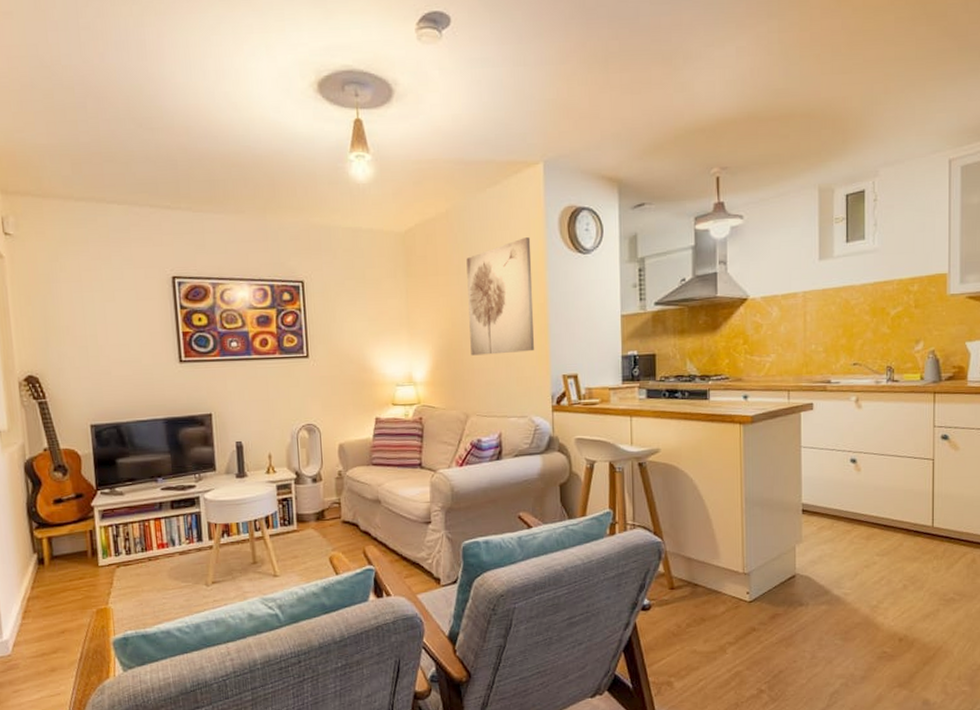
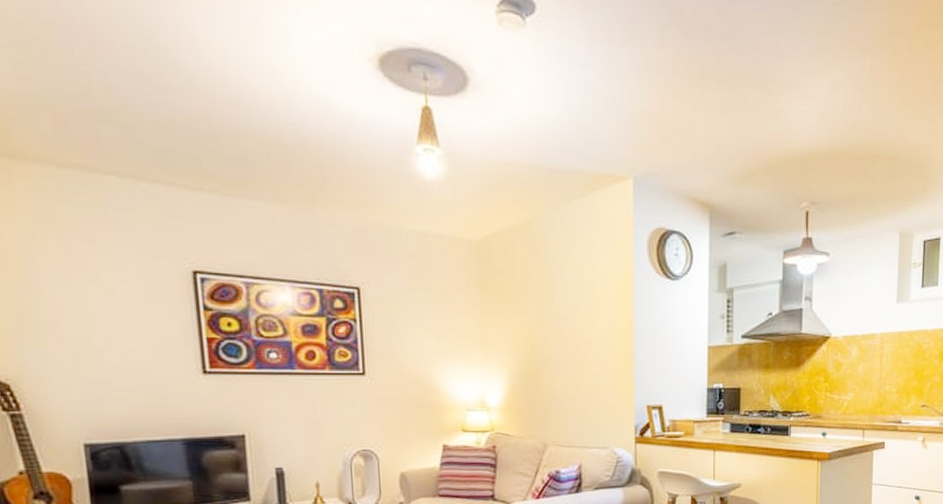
wall art: present [466,237,534,356] -> none [548,258,619,381]

